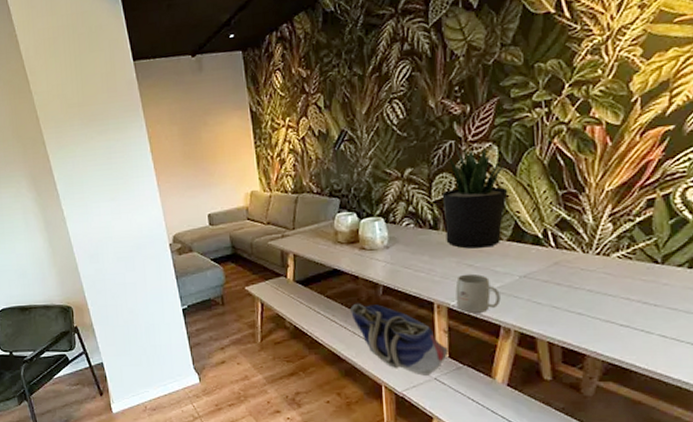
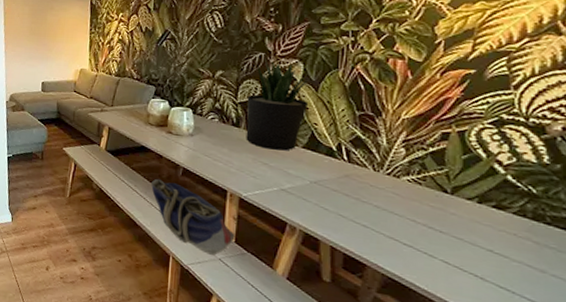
mug: present [455,273,501,313] -> none [248,170,290,208]

